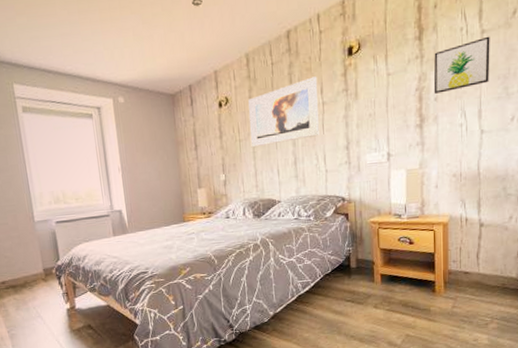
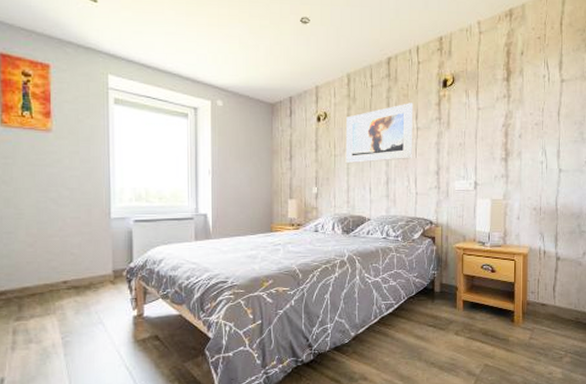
wall art: present [433,36,490,94] -> none [518,85,569,131]

